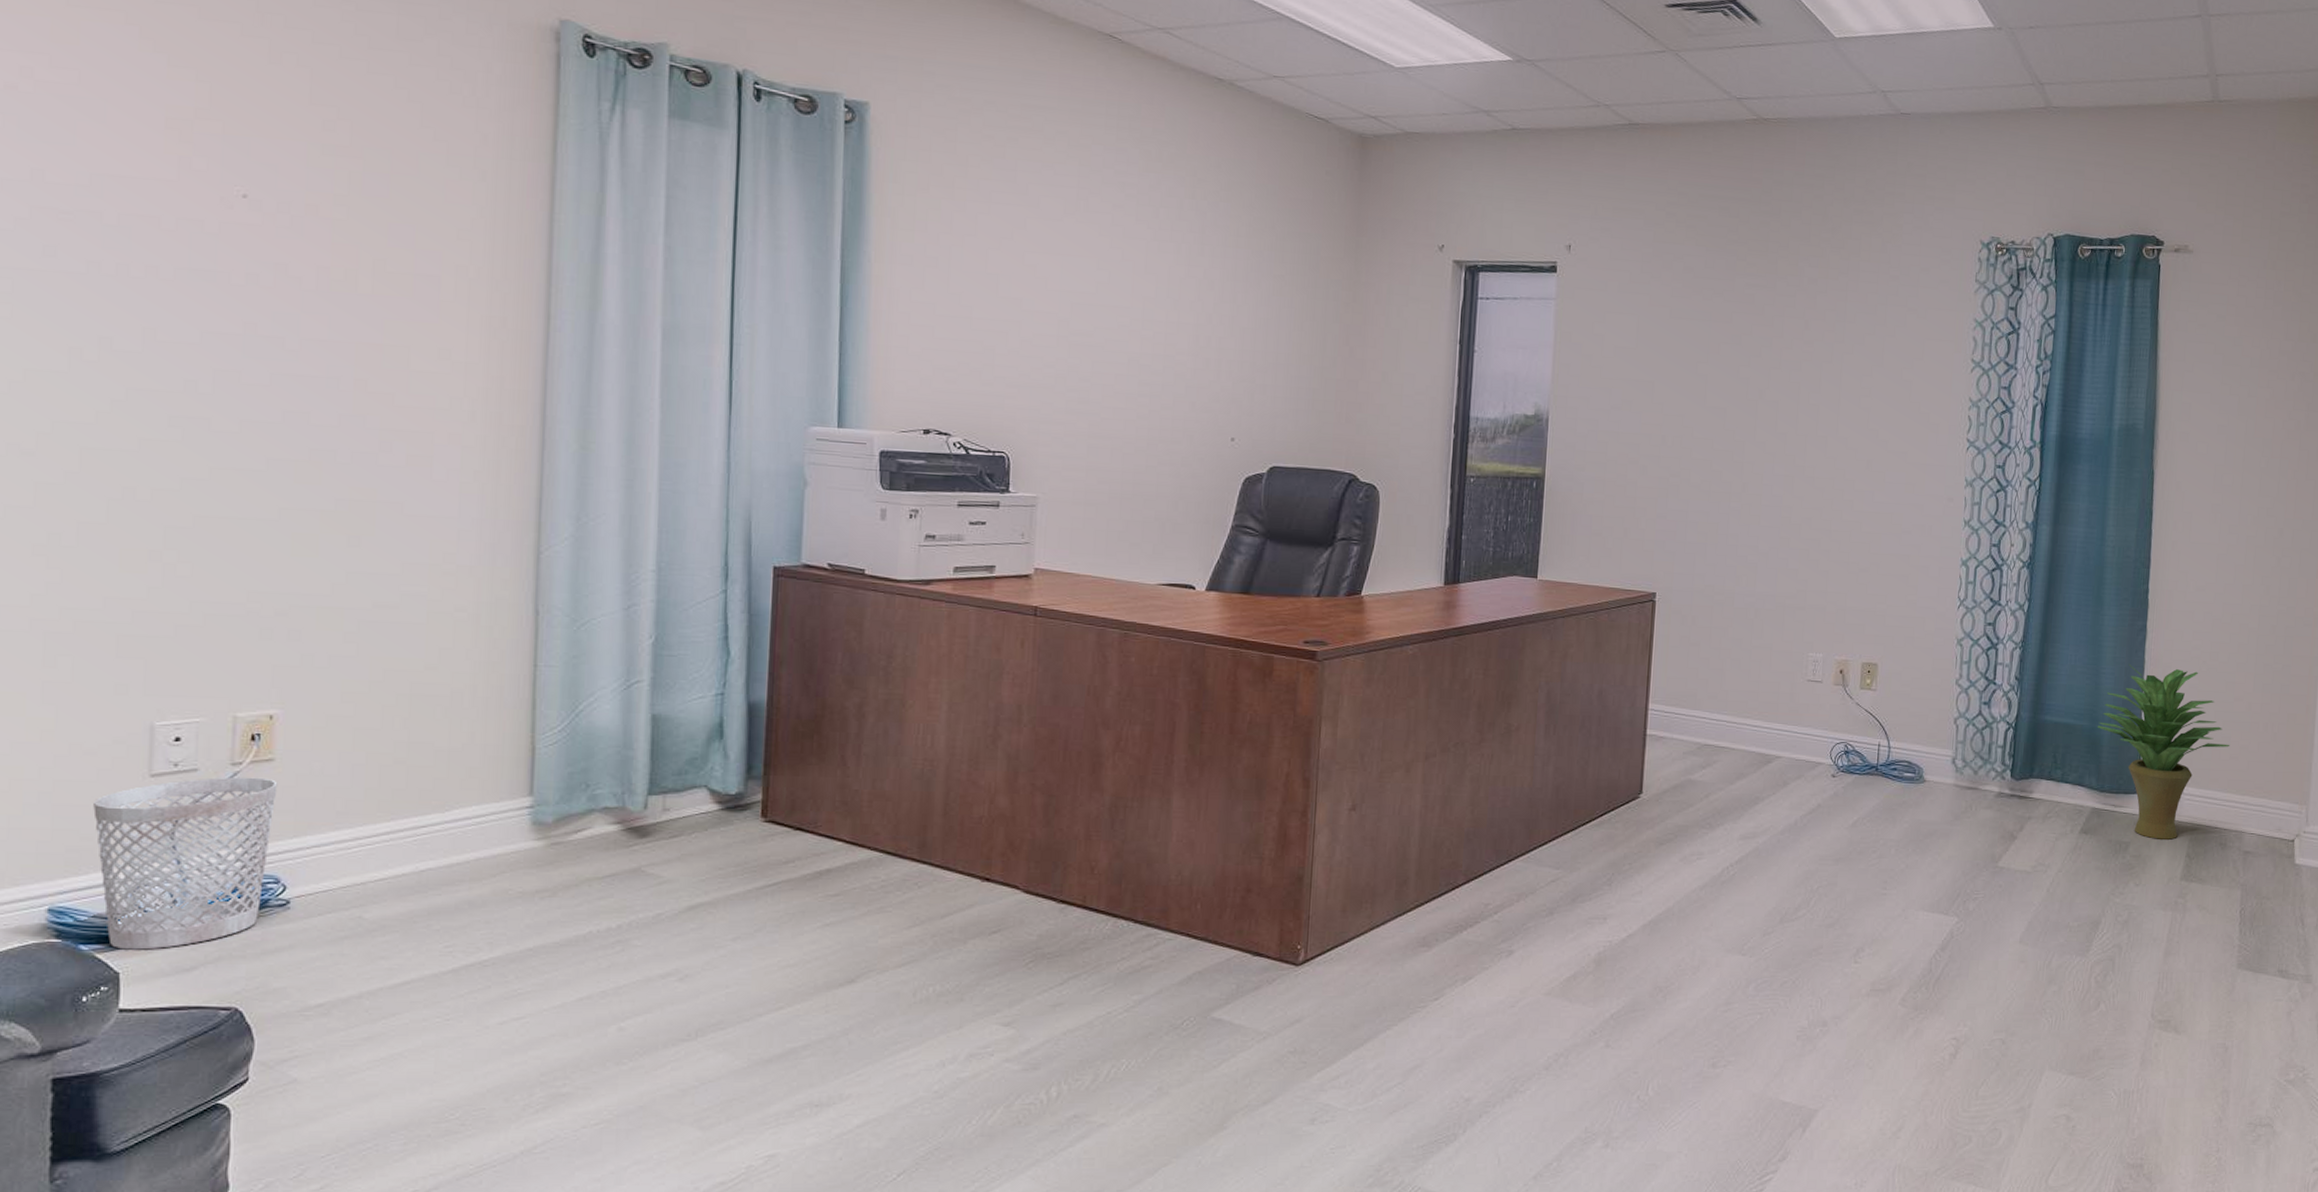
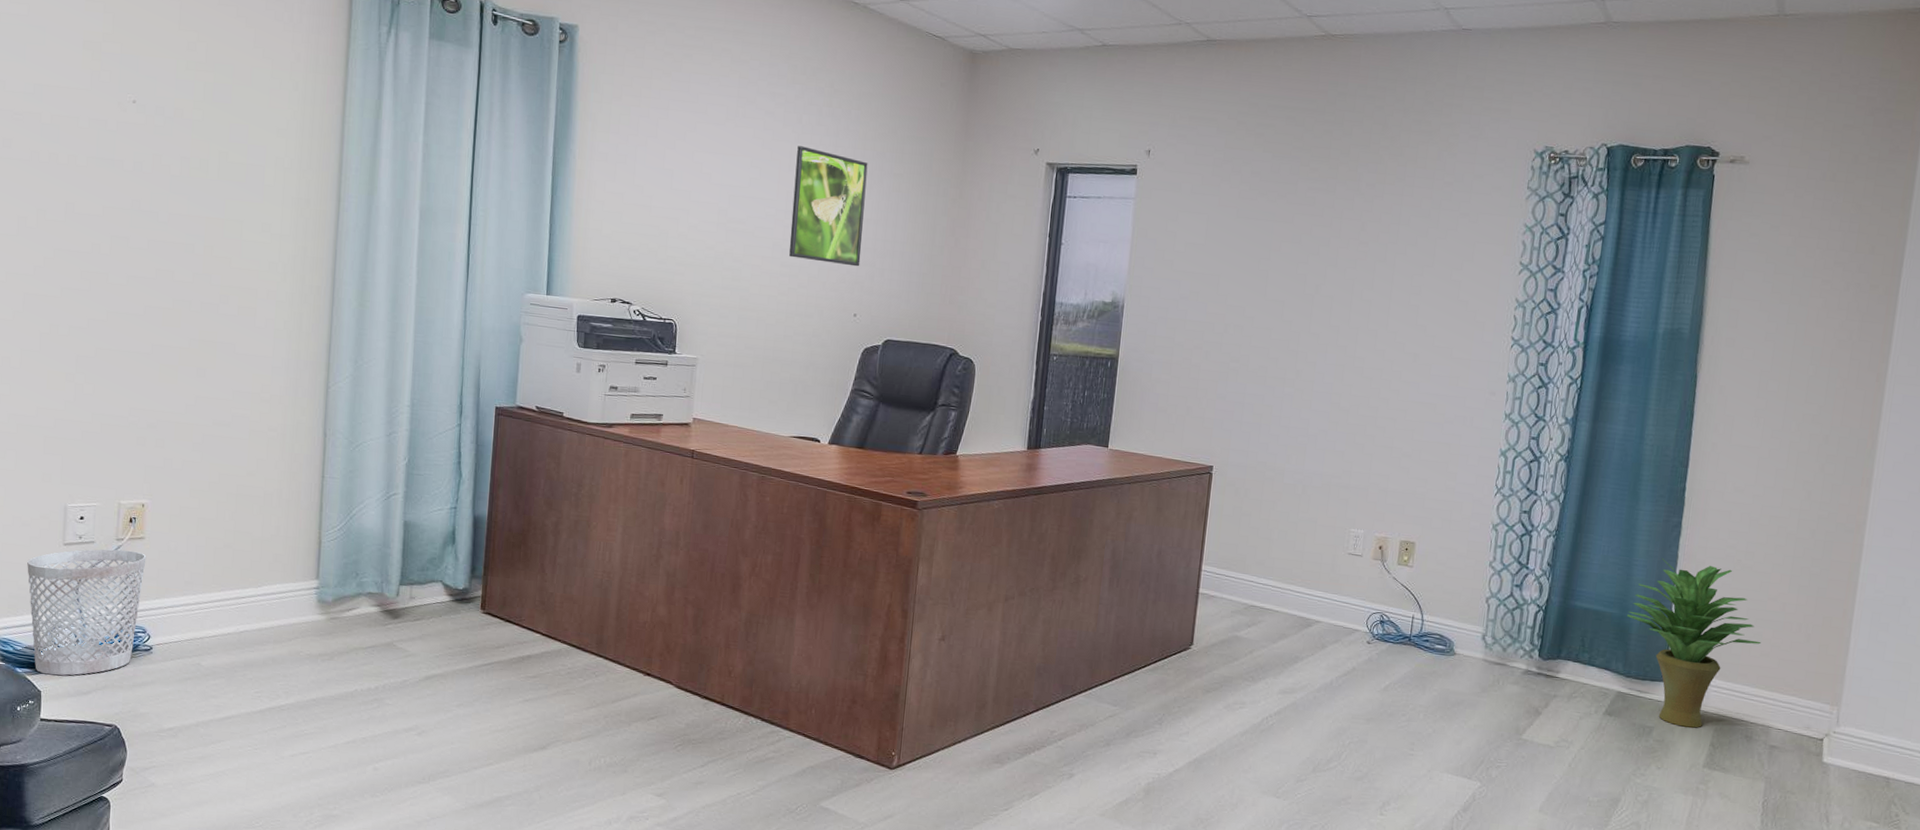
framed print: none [1148,244,1242,383] -> present [789,146,868,267]

